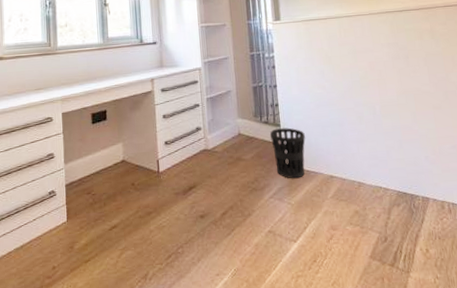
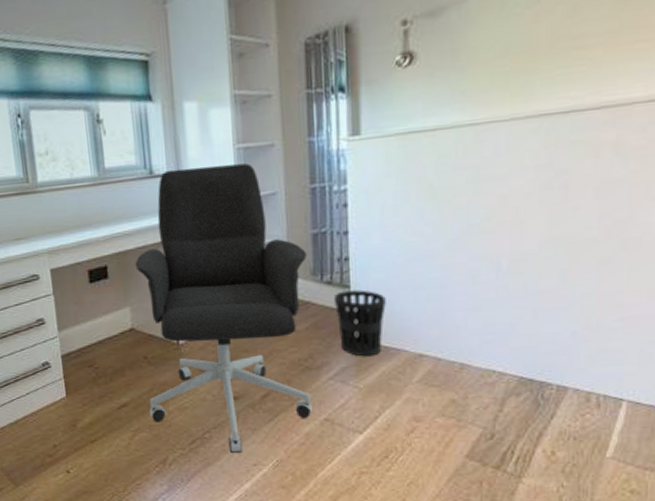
office chair: none [127,37,259,265] -> present [135,163,312,453]

